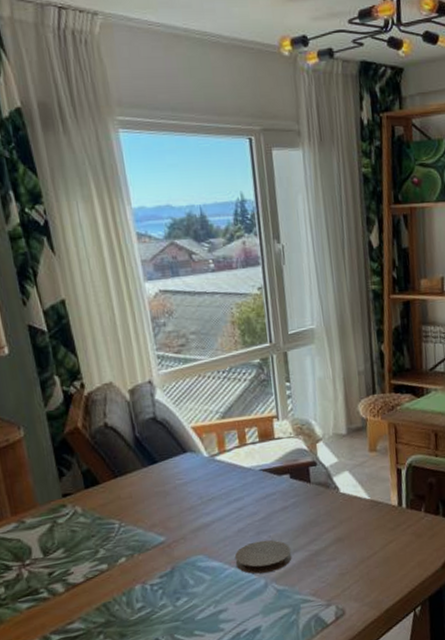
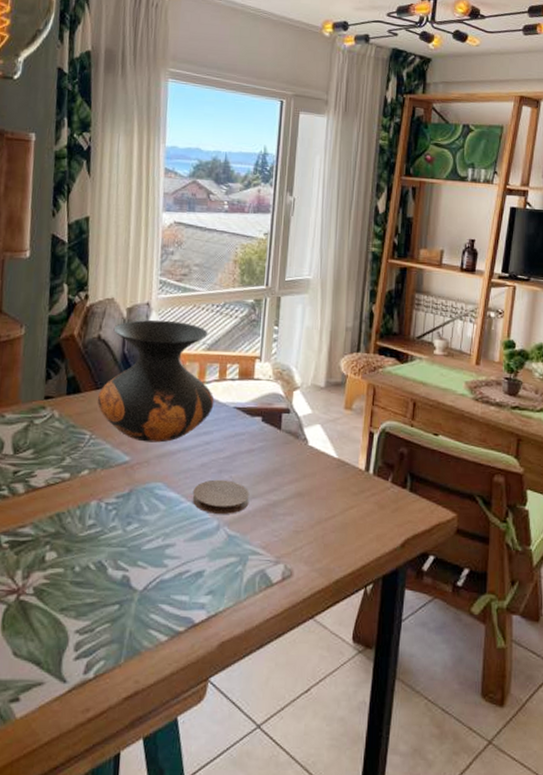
vase: none [117,394,240,520] -> present [97,319,215,443]

